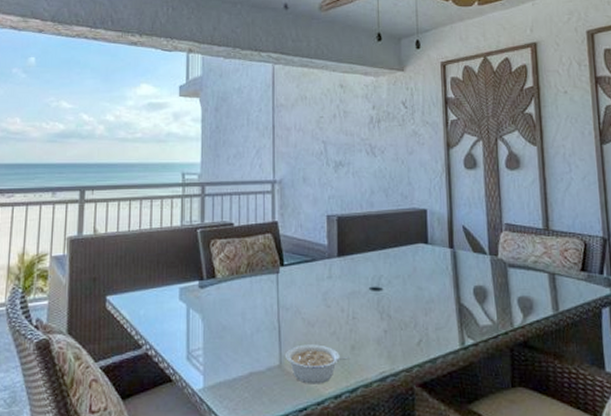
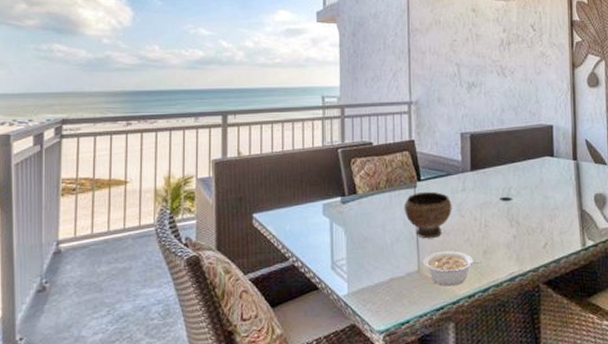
bowl: none [265,278,317,330] -> present [404,191,452,239]

